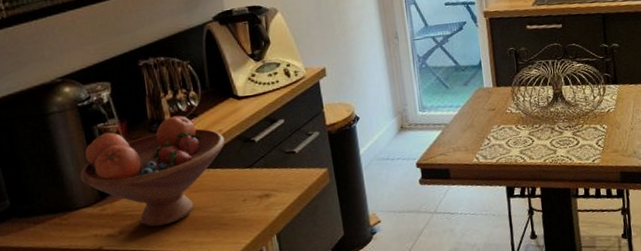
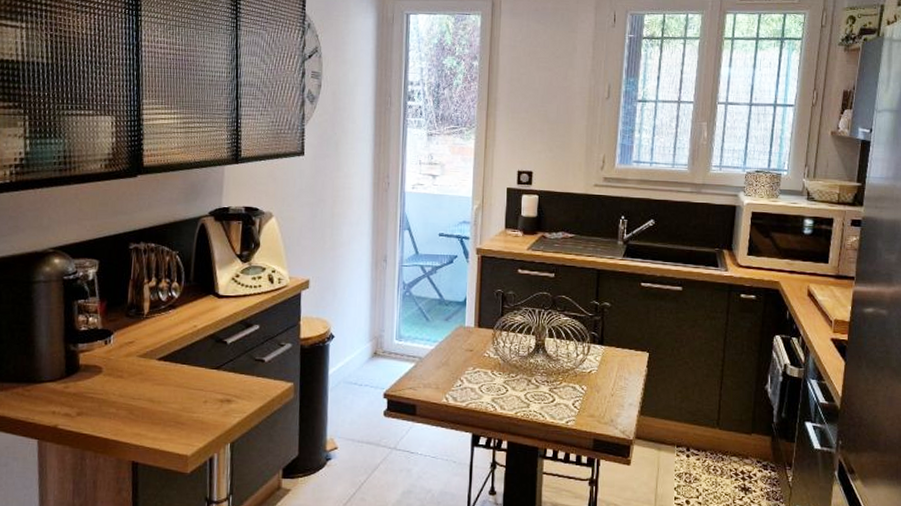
fruit bowl: present [79,115,225,227] -> none [50,304,198,414]

